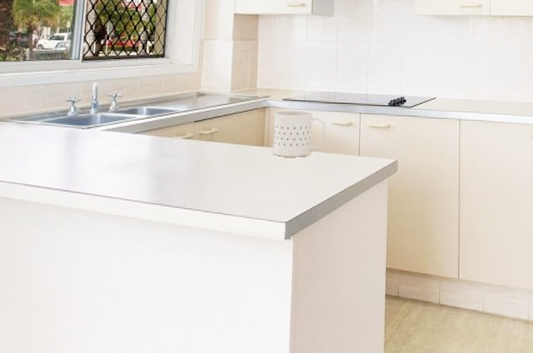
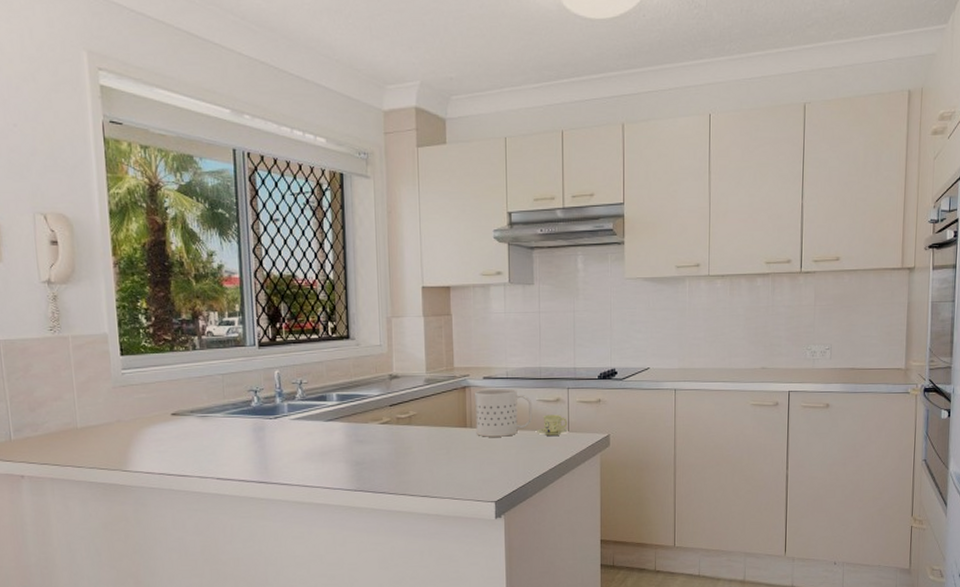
cup and saucer: none [329,137,360,159] -> present [537,414,569,436]

